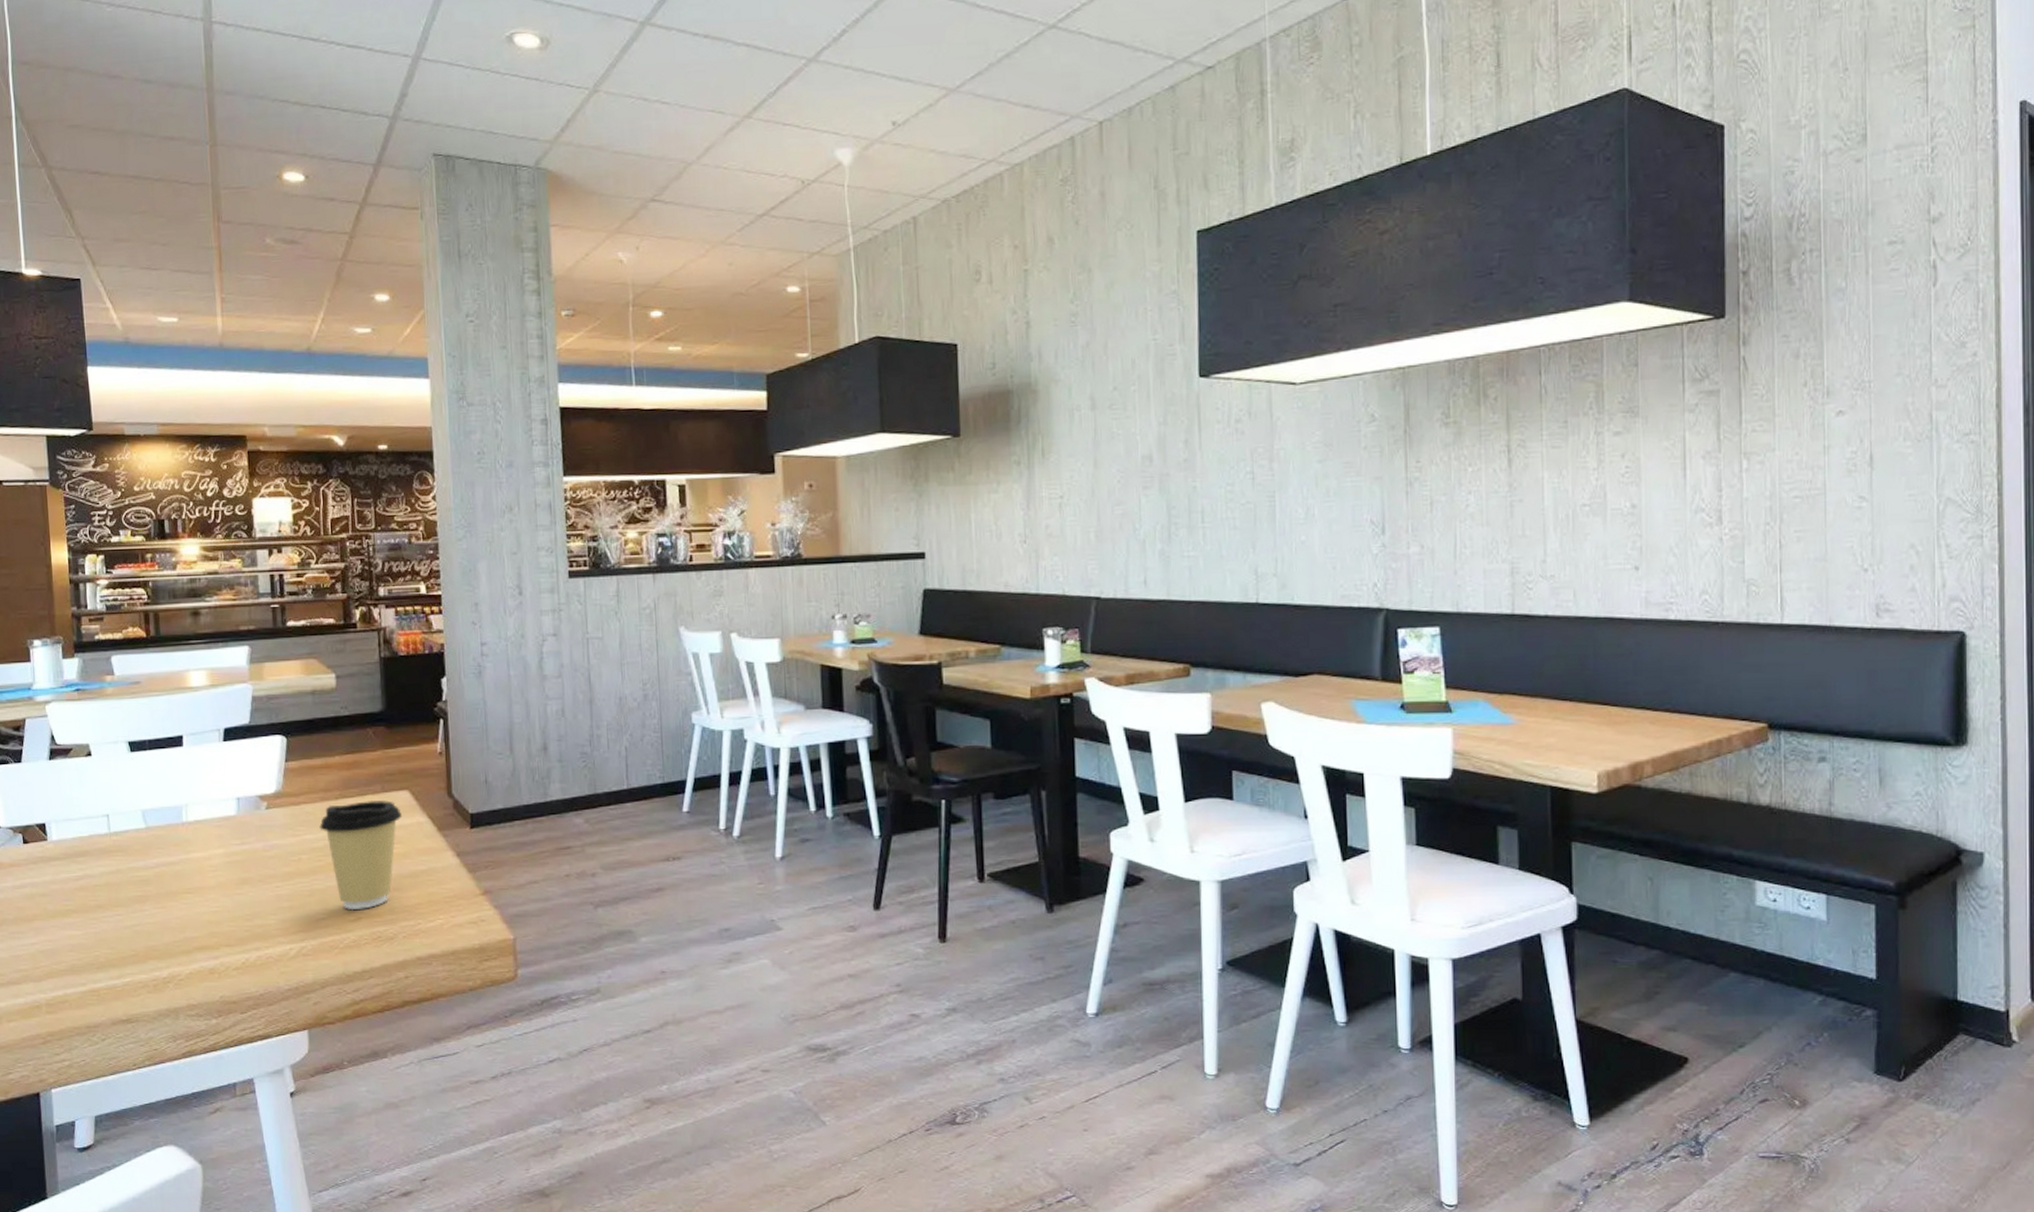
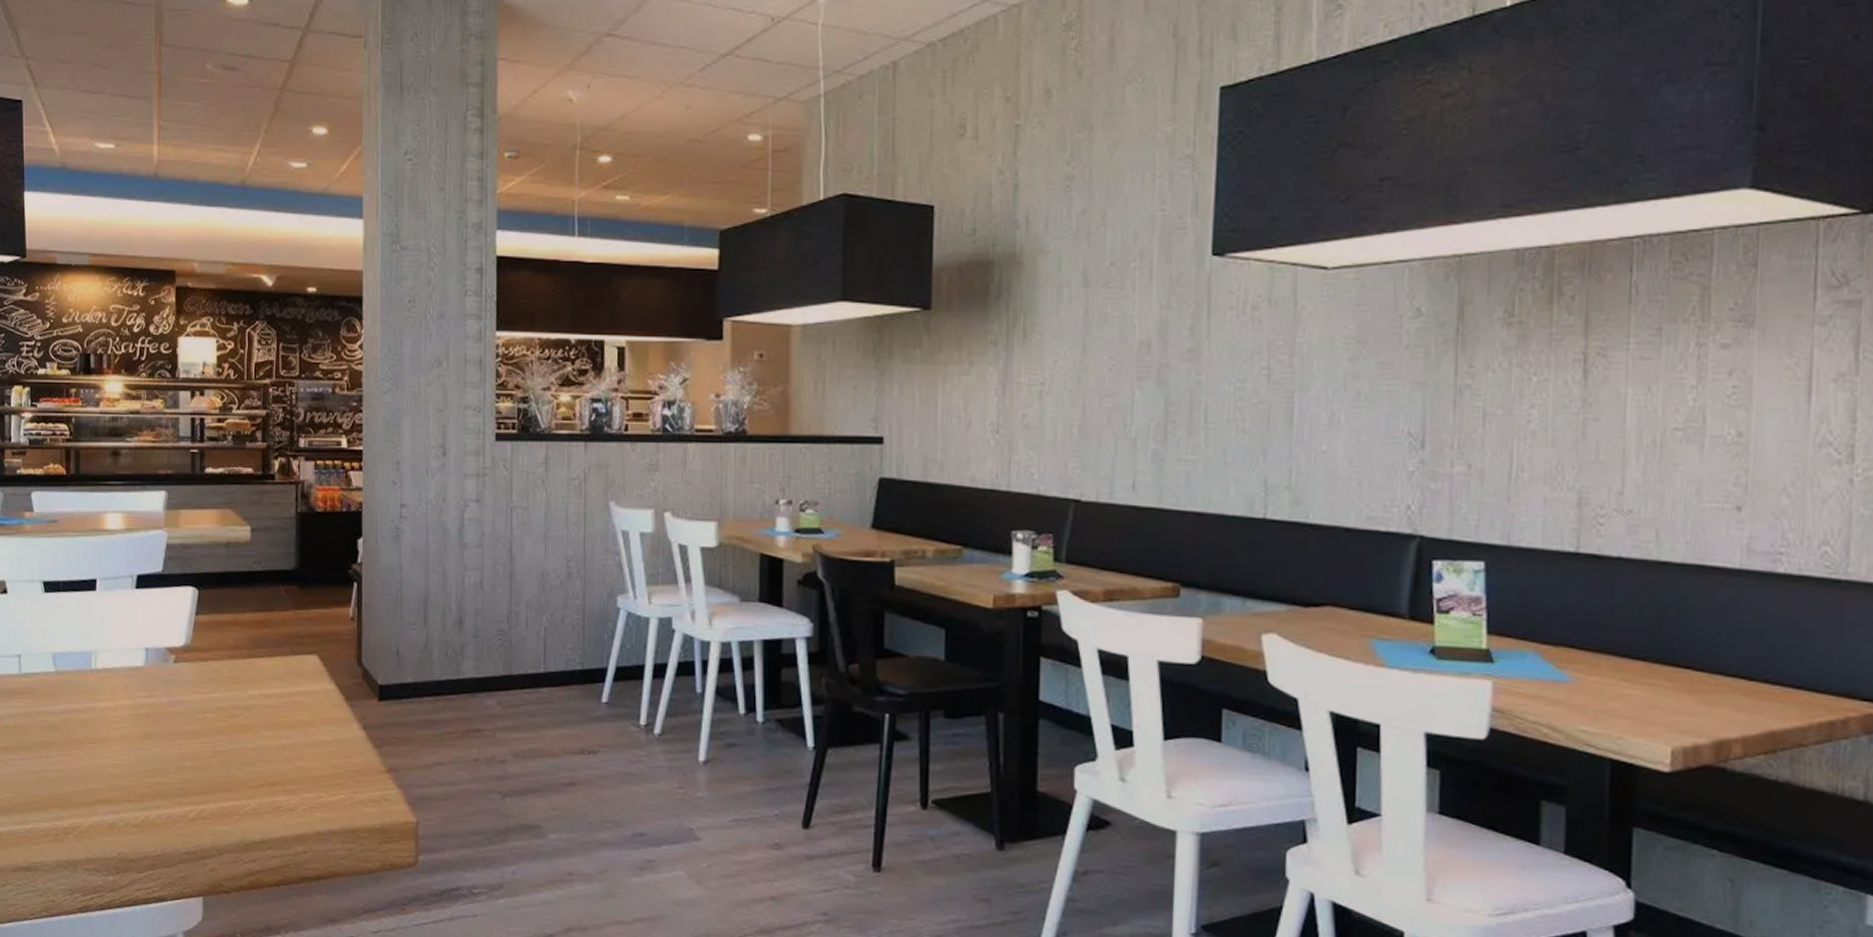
coffee cup: present [319,799,402,911] -> none [226,661,309,777]

